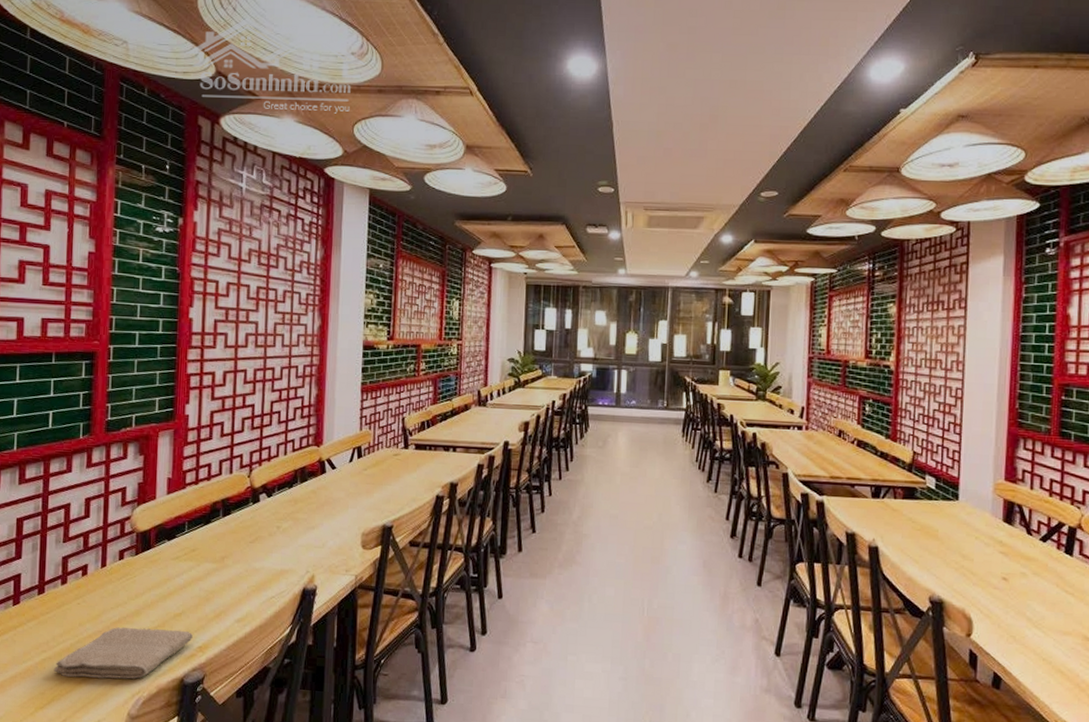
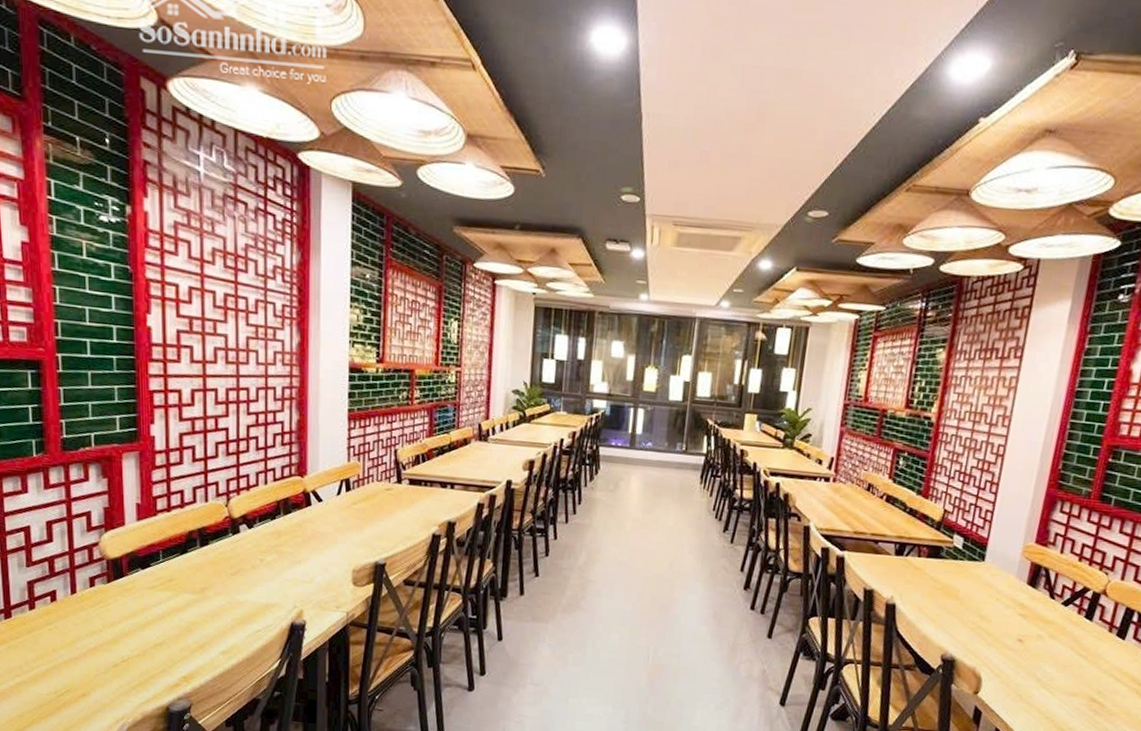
washcloth: present [53,627,193,679] -> none [30,654,176,706]

